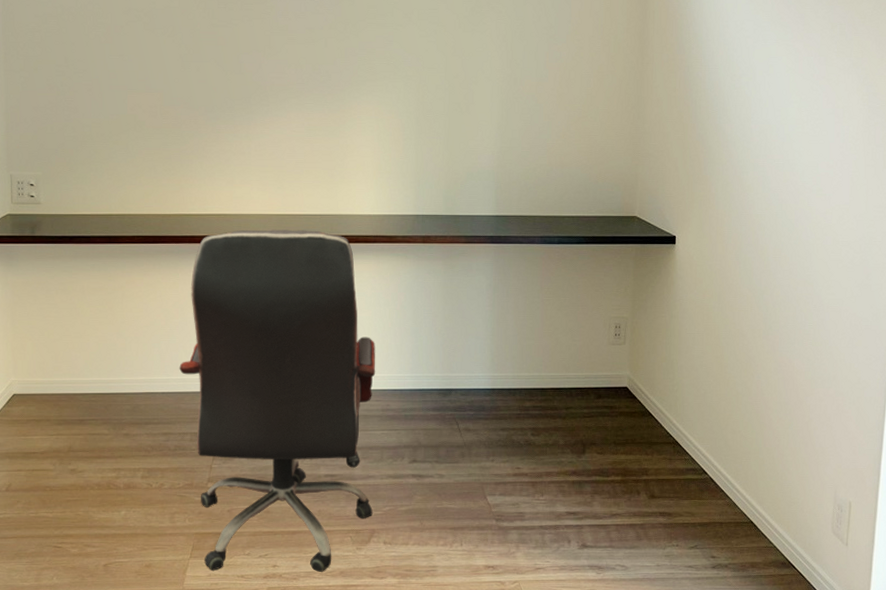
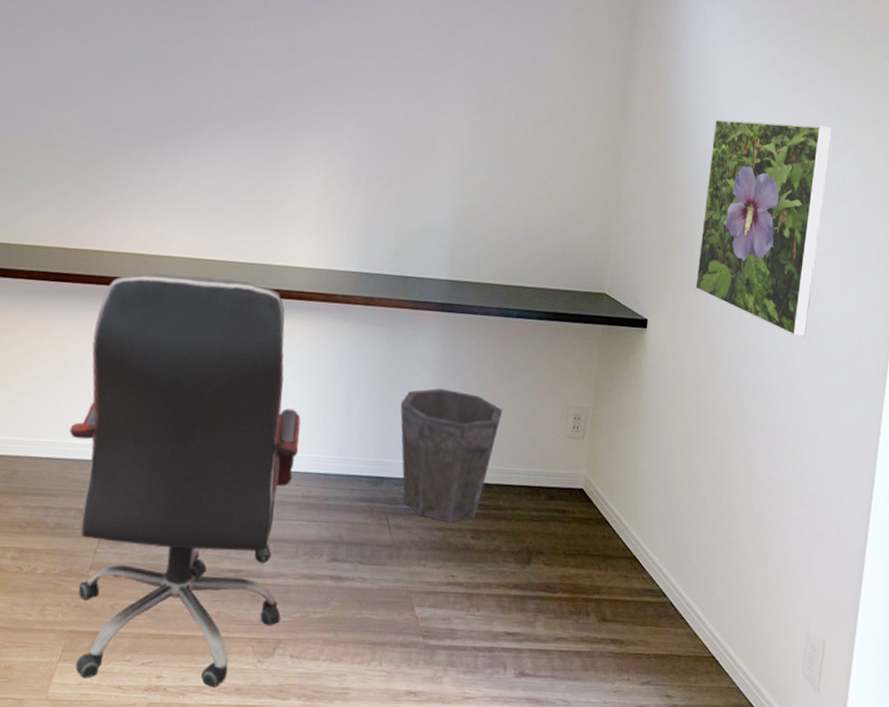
waste bin: none [461,310,552,423] -> present [400,388,503,522]
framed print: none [717,49,836,241] -> present [695,119,831,338]

